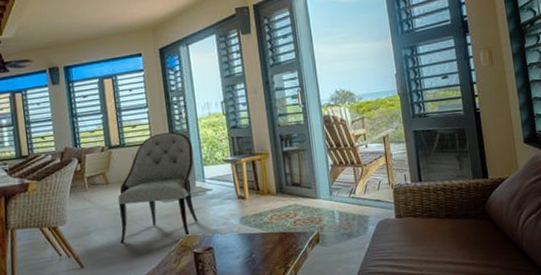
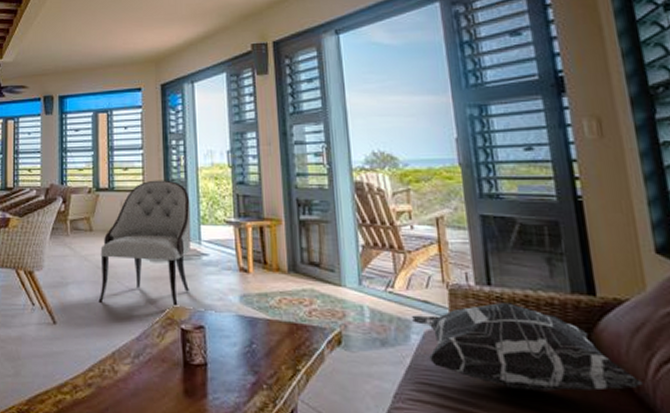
decorative pillow: none [369,192,516,252] -> present [412,303,643,391]

